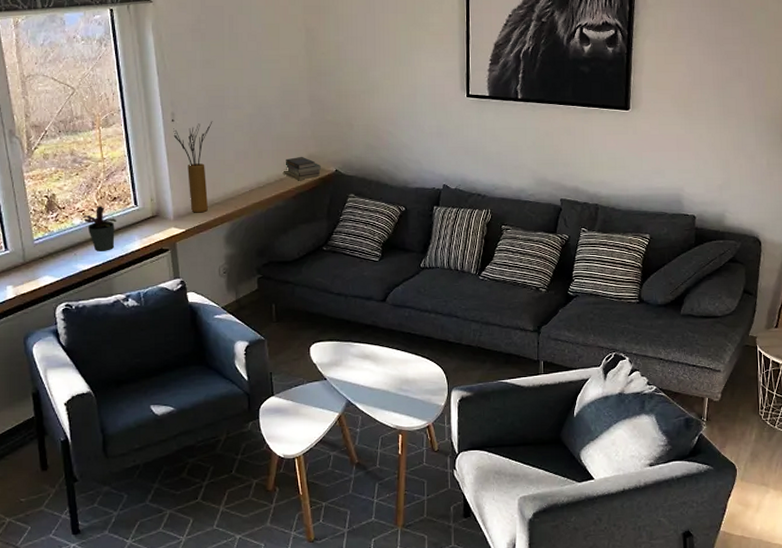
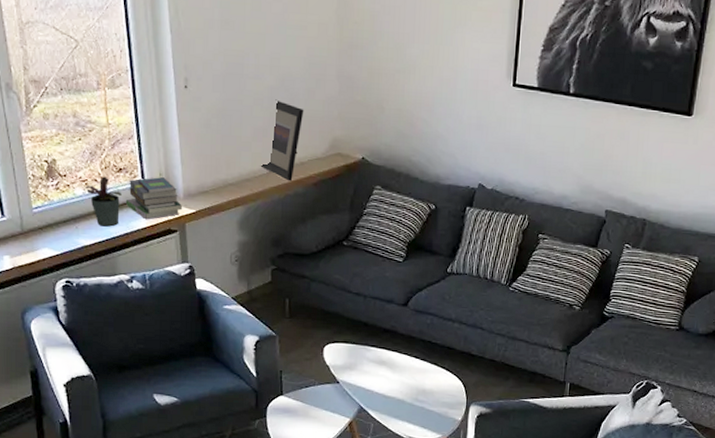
books: none [121,202,174,242] -> present [126,177,183,220]
vase: present [173,121,213,213] -> none [186,91,230,193]
picture frame: none [243,125,281,197] -> present [260,99,304,181]
books: present [283,156,322,181] -> none [304,139,347,167]

